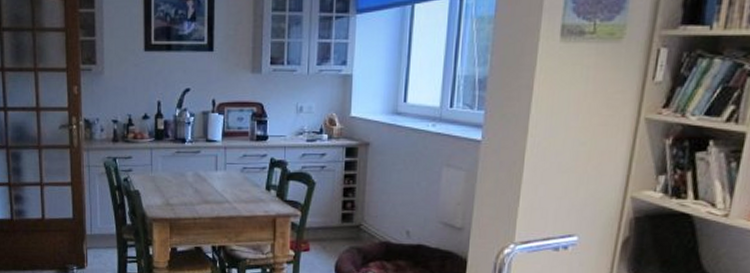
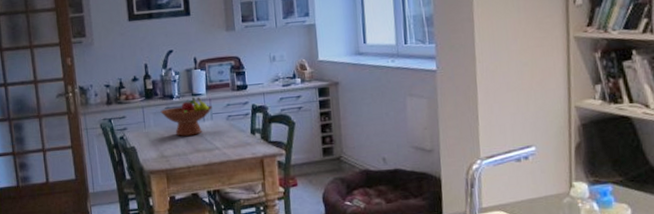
fruit bowl: none [170,143,227,185] -> present [160,97,212,136]

